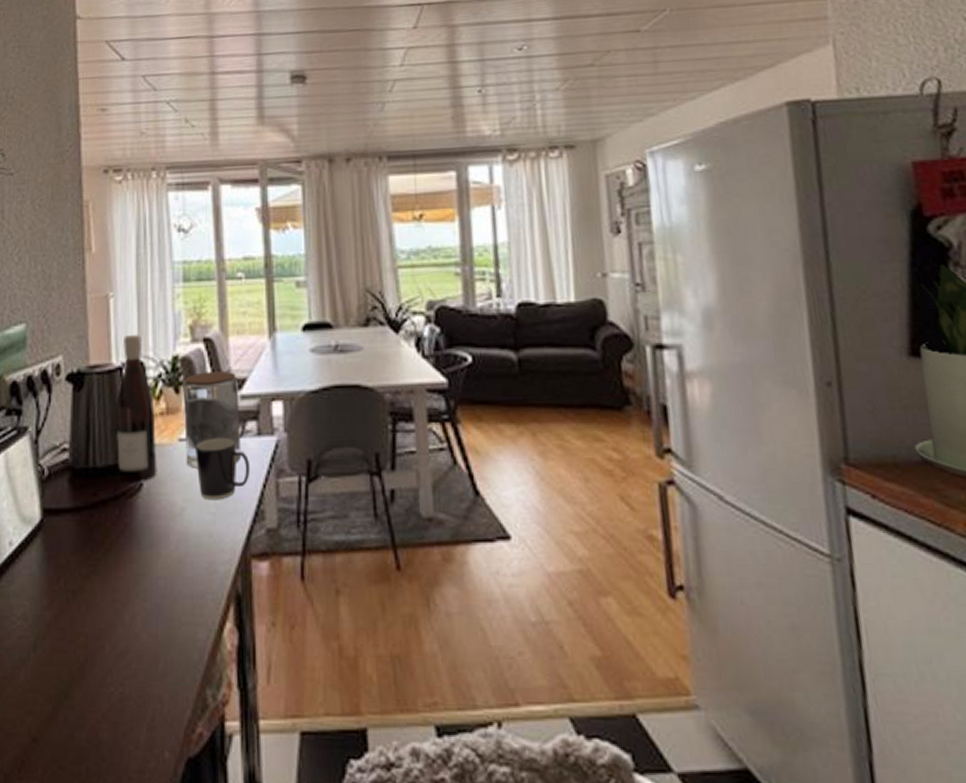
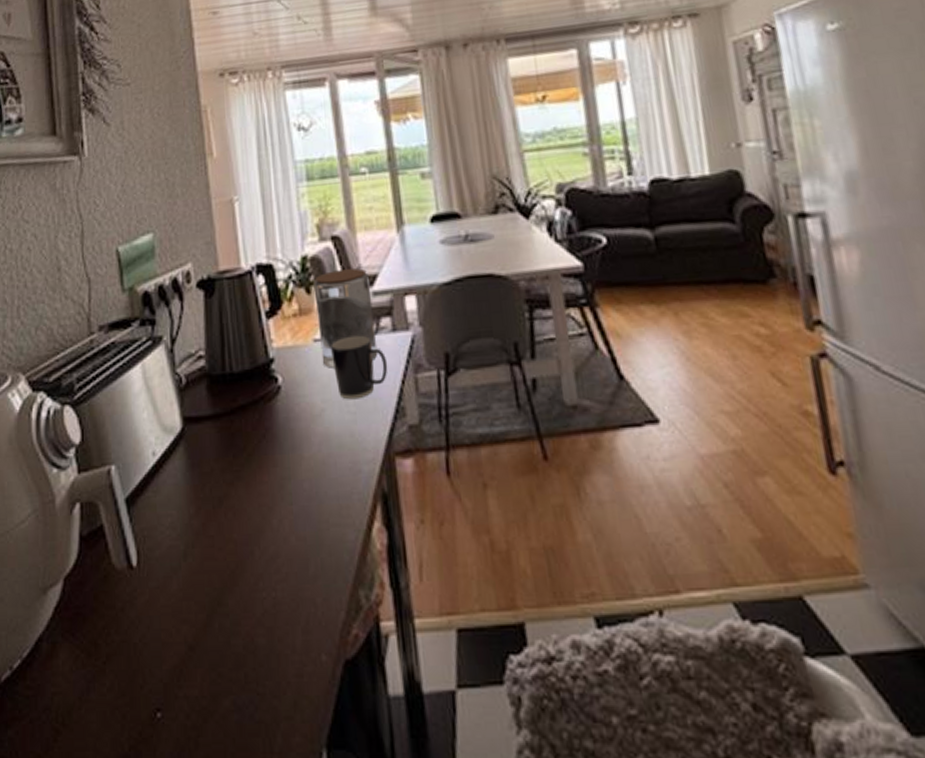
bottle: present [116,334,157,483] -> none [248,236,294,387]

